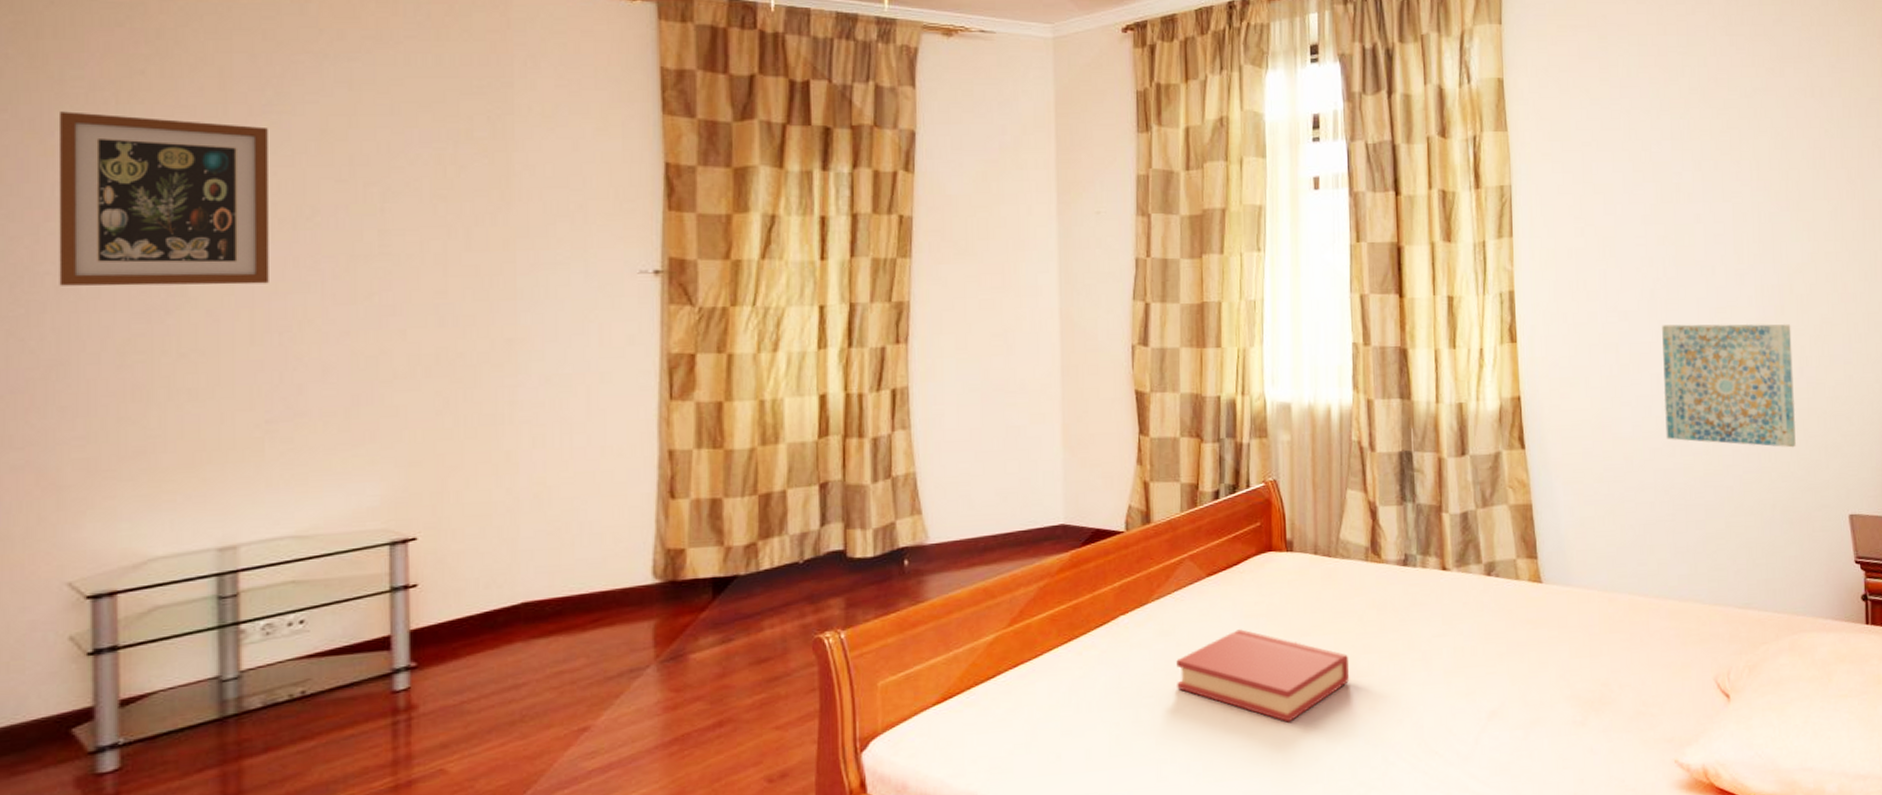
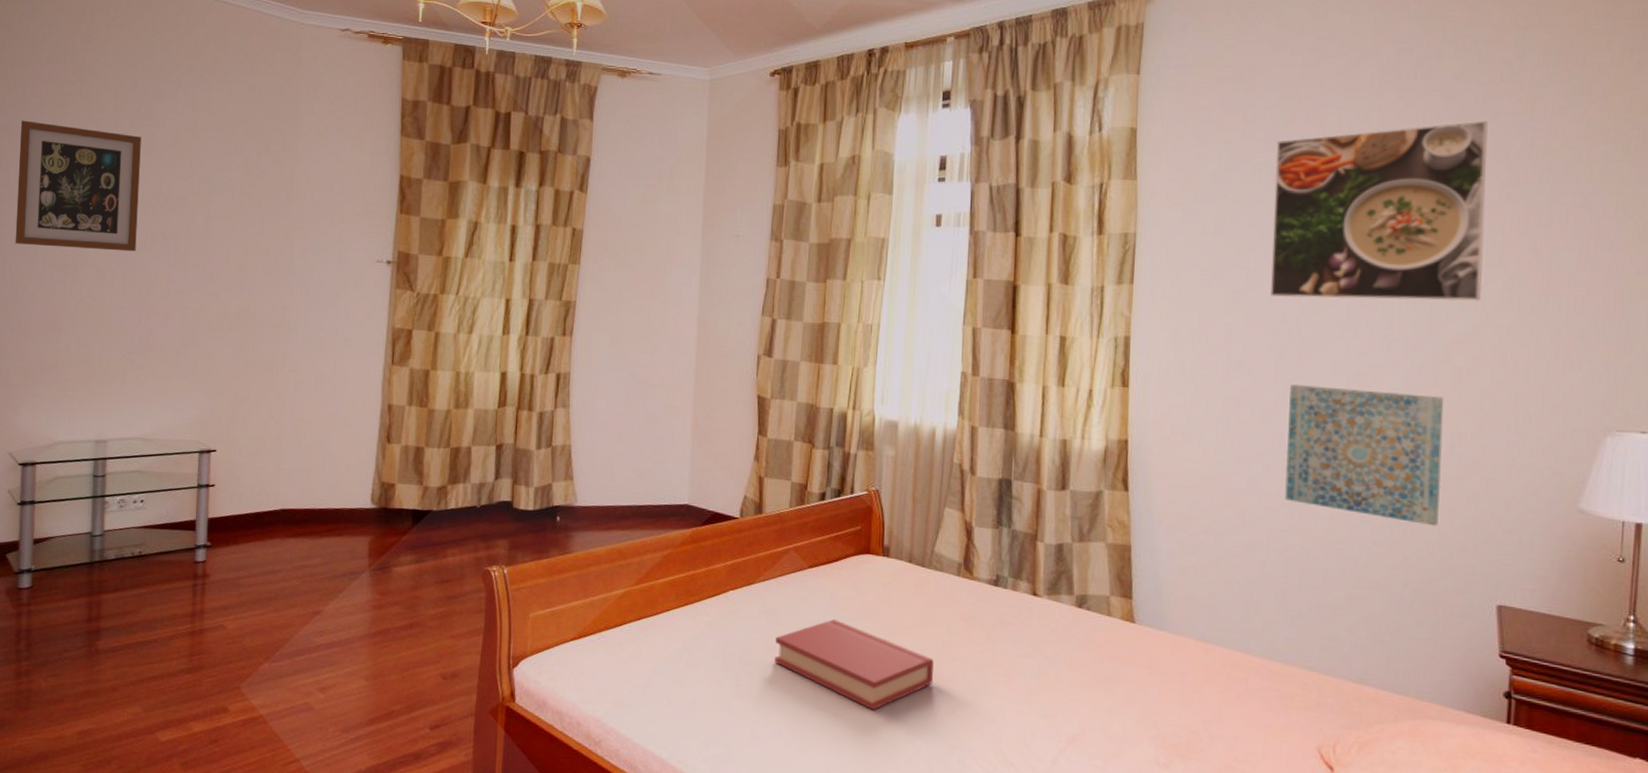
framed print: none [1631,62,1813,241] -> present [1271,120,1488,302]

